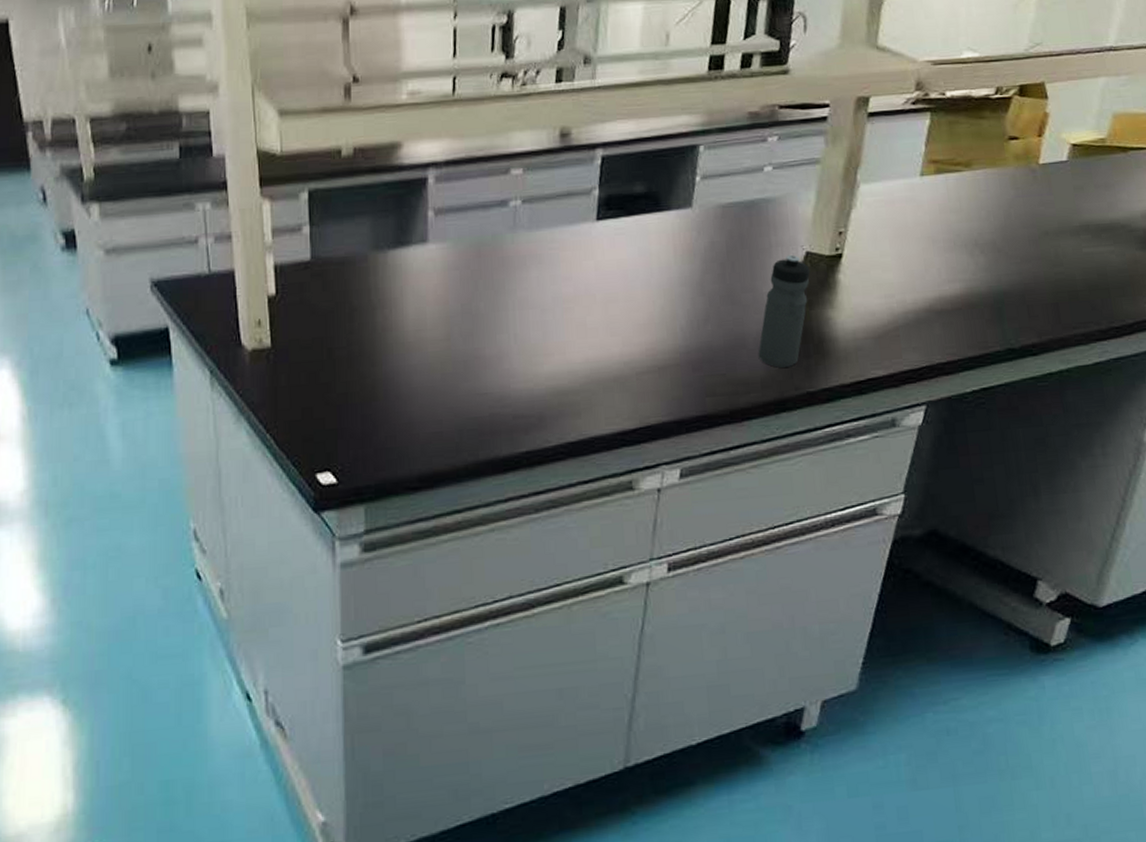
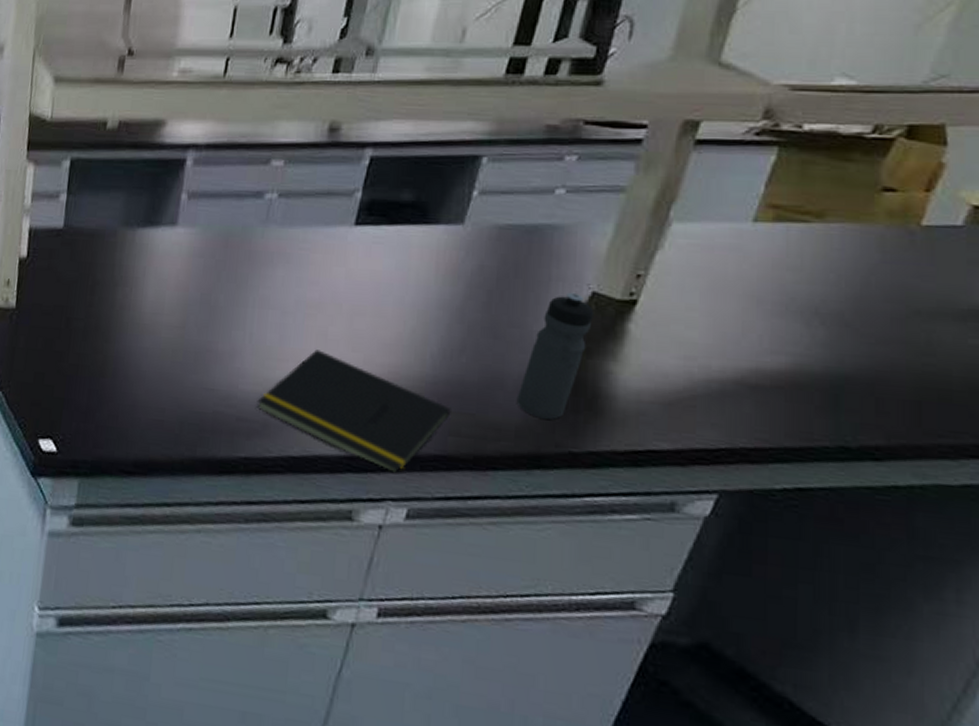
notepad: none [530,339,705,439] -> present [256,349,451,472]

